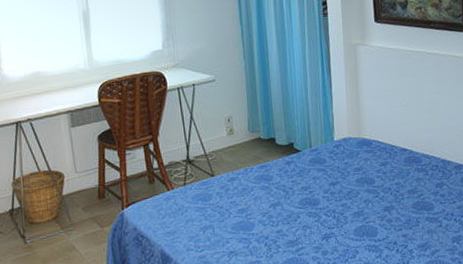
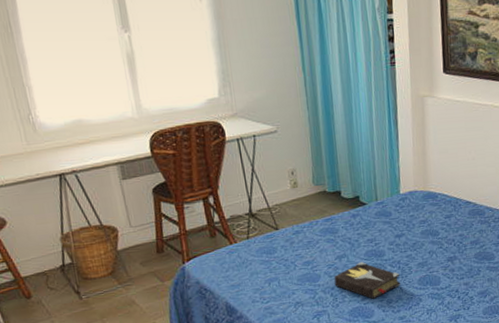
hardback book: none [268,210,336,250] -> present [334,262,401,299]

